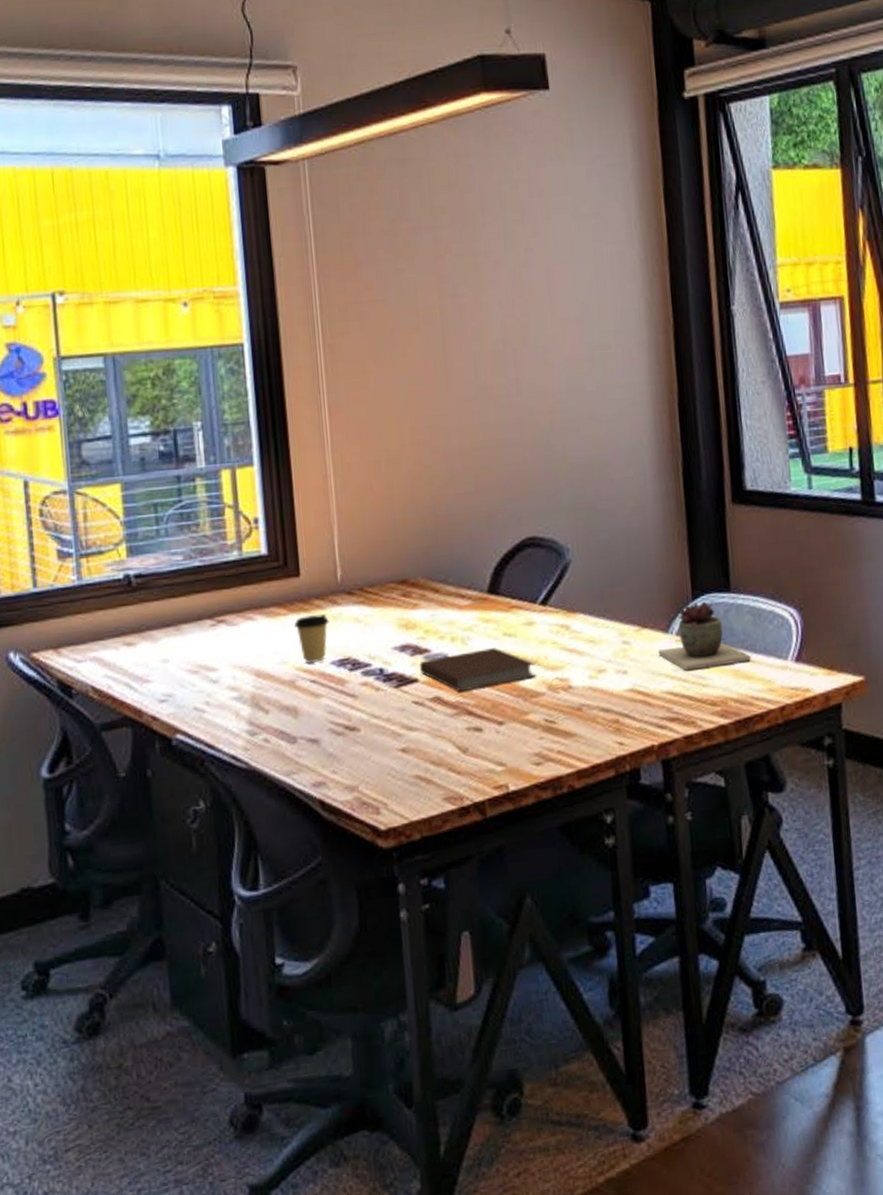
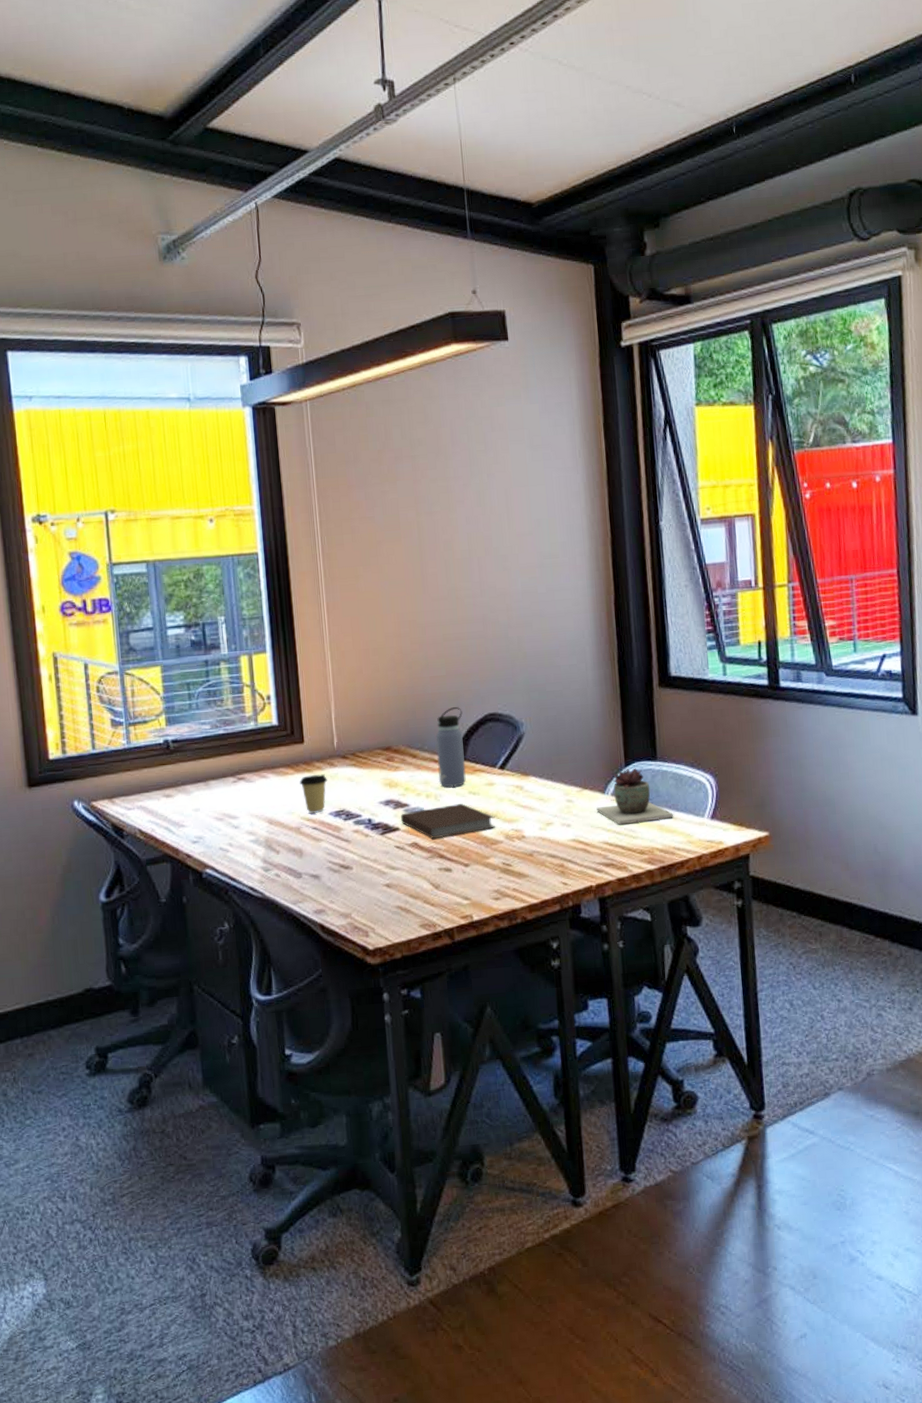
water bottle: none [462,530,500,629] -> present [435,707,466,788]

